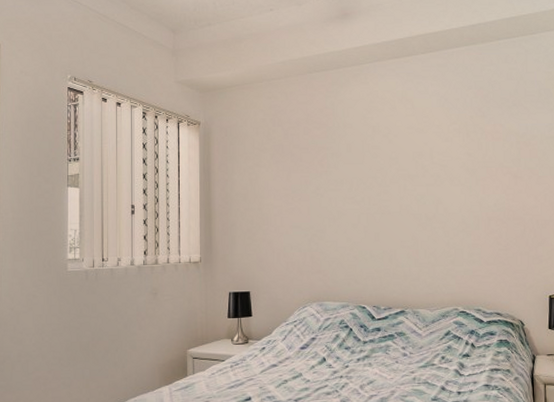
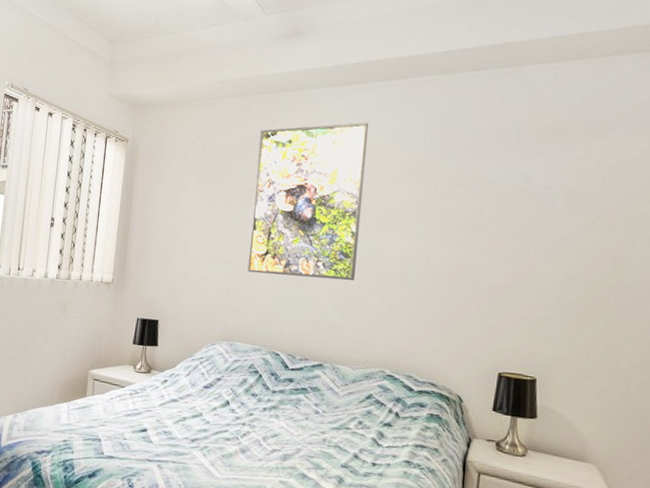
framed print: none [323,90,422,236] -> present [247,122,369,281]

